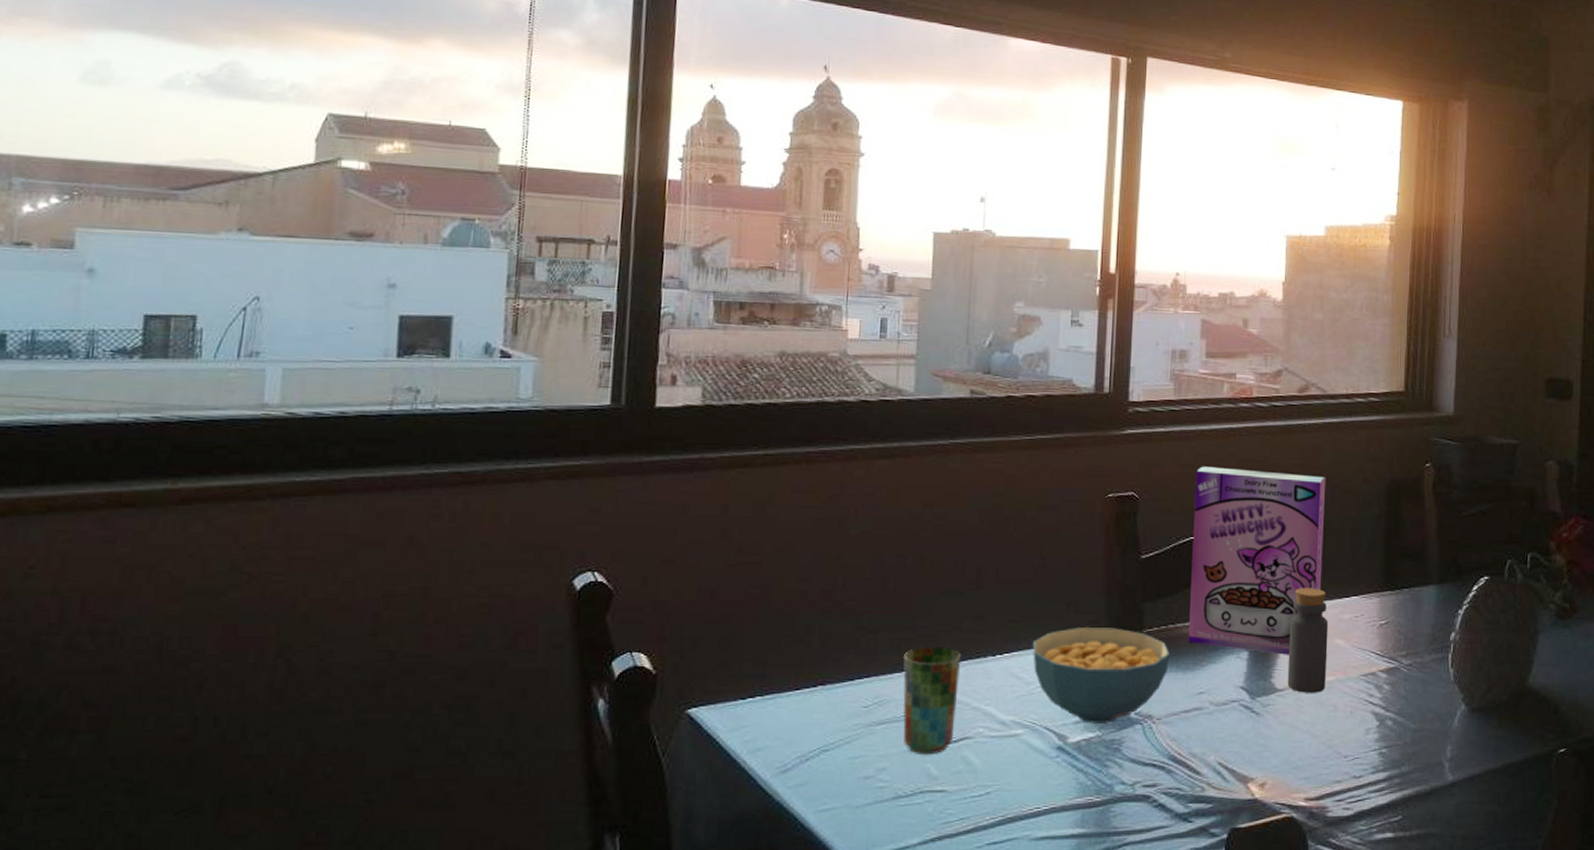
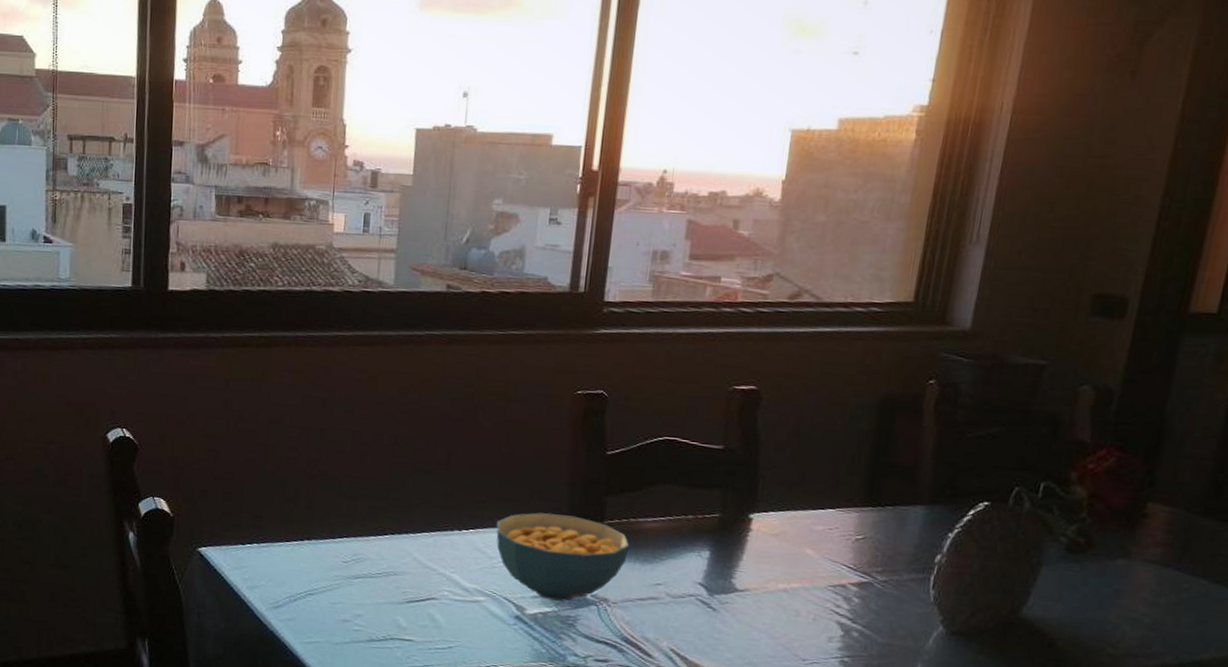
cup: present [903,646,962,756] -> none [377,516,431,609]
cereal box: present [1187,466,1326,655] -> none [648,369,812,559]
bottle: present [1287,588,1329,693] -> none [748,495,799,598]

